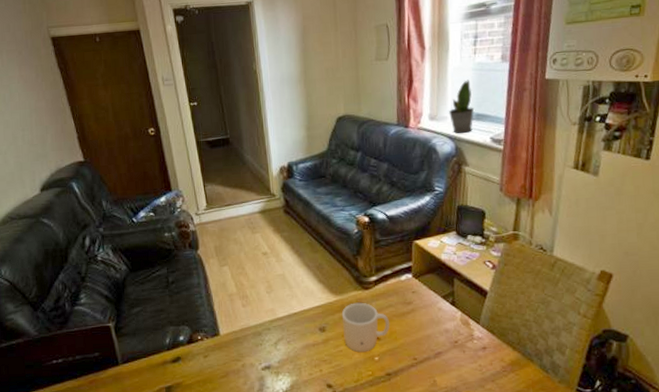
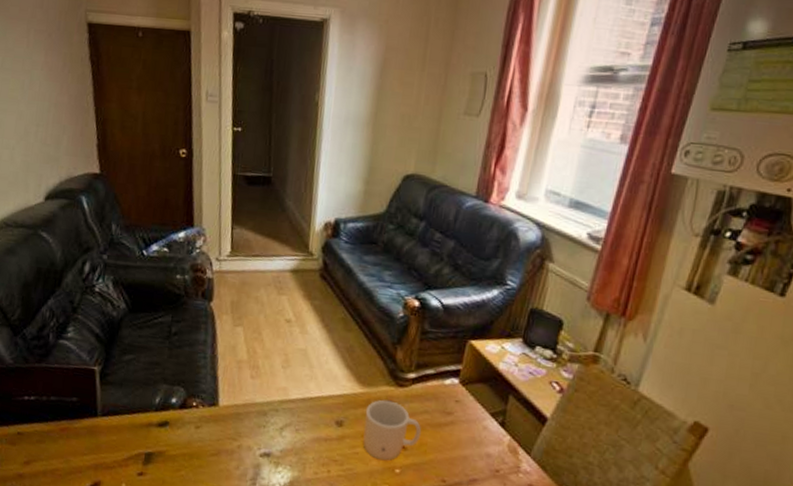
potted plant: present [448,79,475,133] -> none [540,157,576,222]

